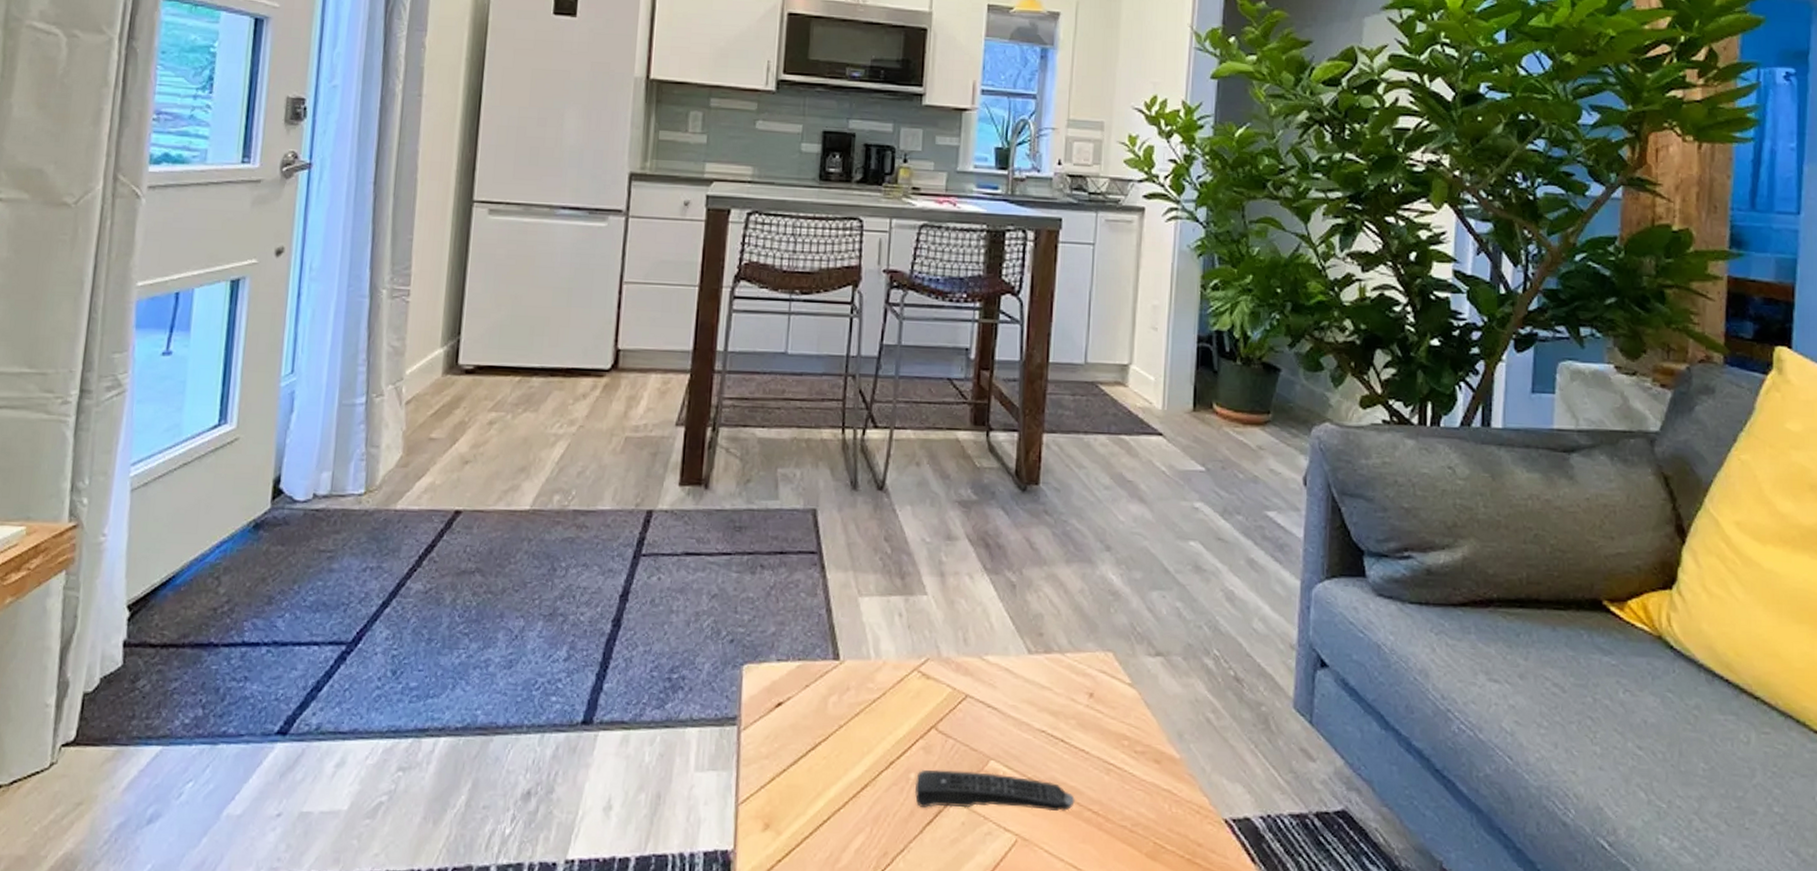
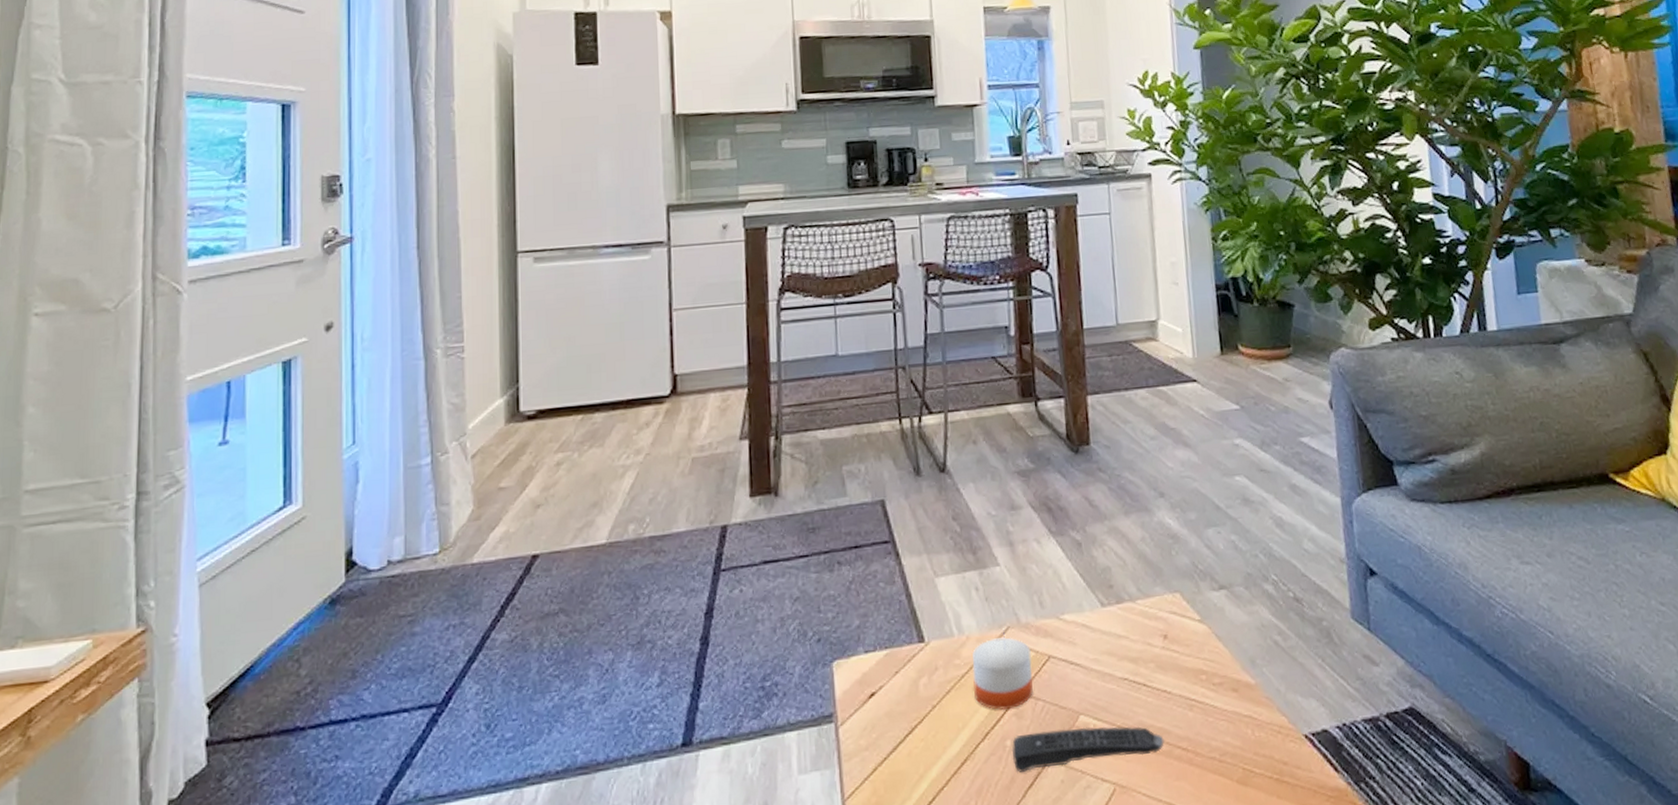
candle: none [883,661,948,743] -> present [972,630,1033,711]

